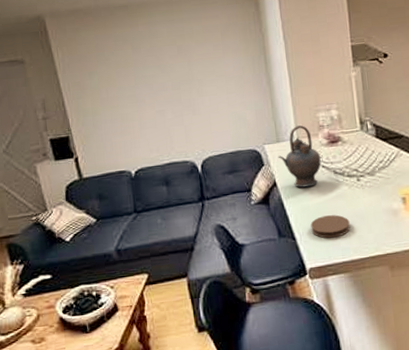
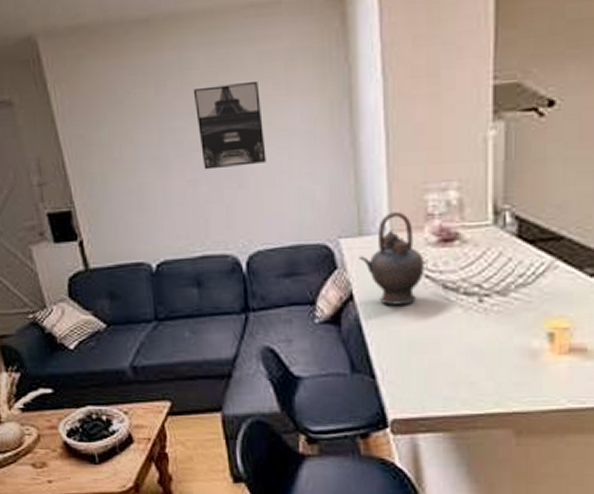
wall art: none [159,44,212,103] -> present [193,80,267,170]
coaster: present [310,214,350,238] -> none [399,349,460,381]

